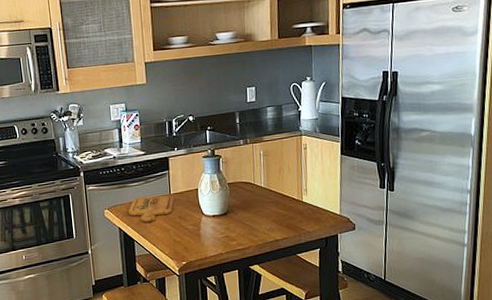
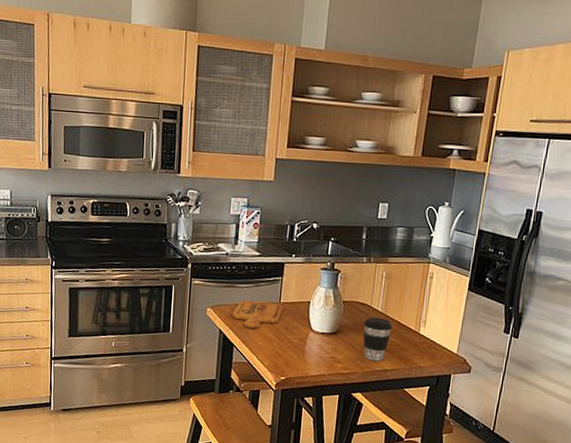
coffee cup: none [250,193,277,234] -> present [363,317,393,362]

